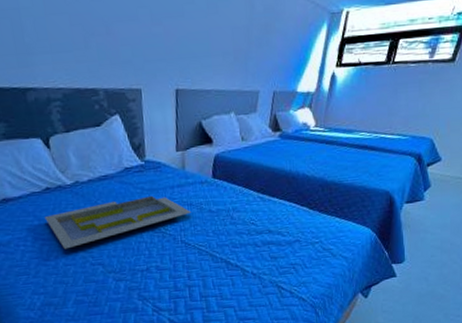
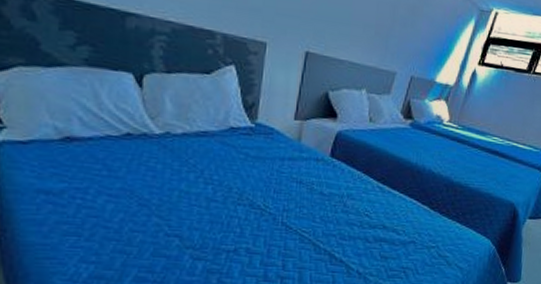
serving tray: present [45,195,192,250] -> none [117,163,300,212]

